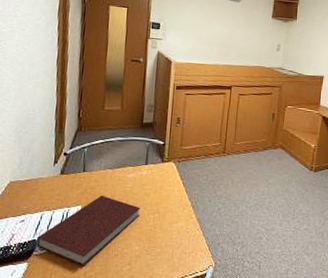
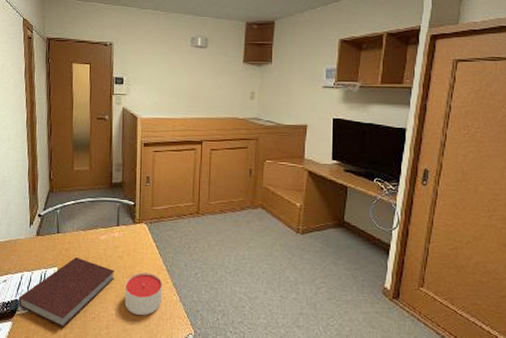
candle: none [148,209,187,250] -> present [124,272,163,315]

